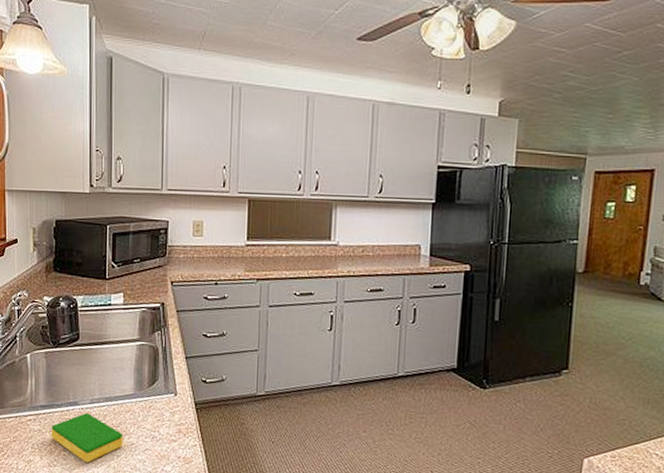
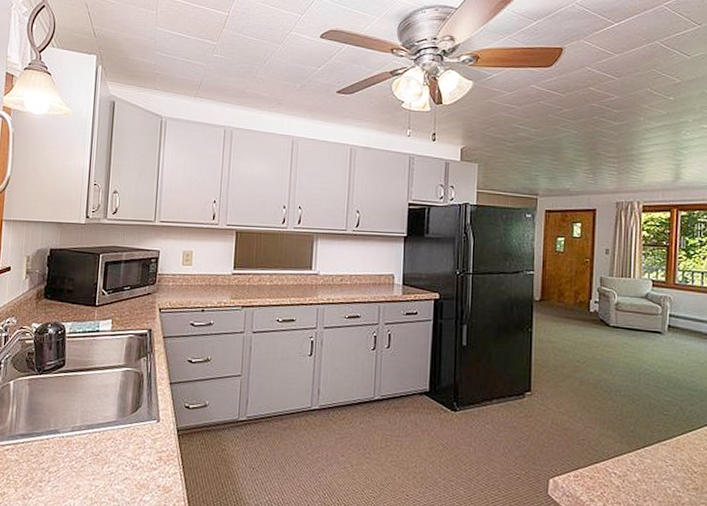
dish sponge: present [51,413,123,463] -> none [28,441,103,494]

